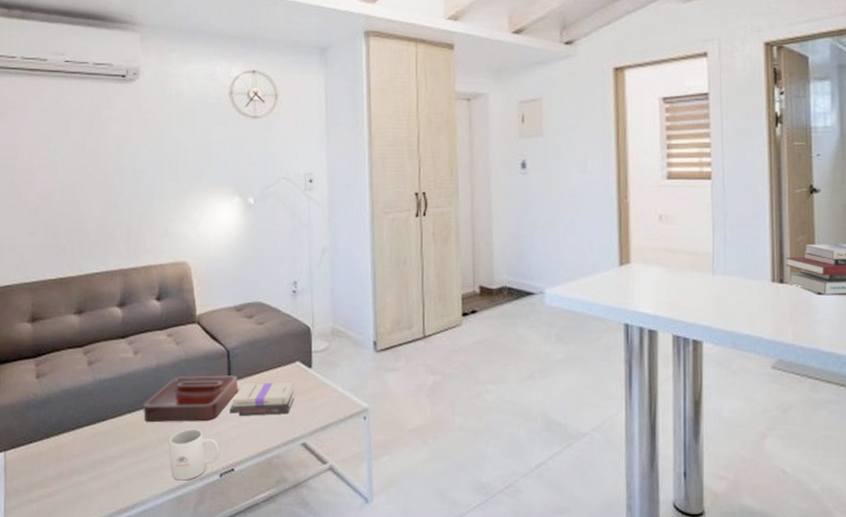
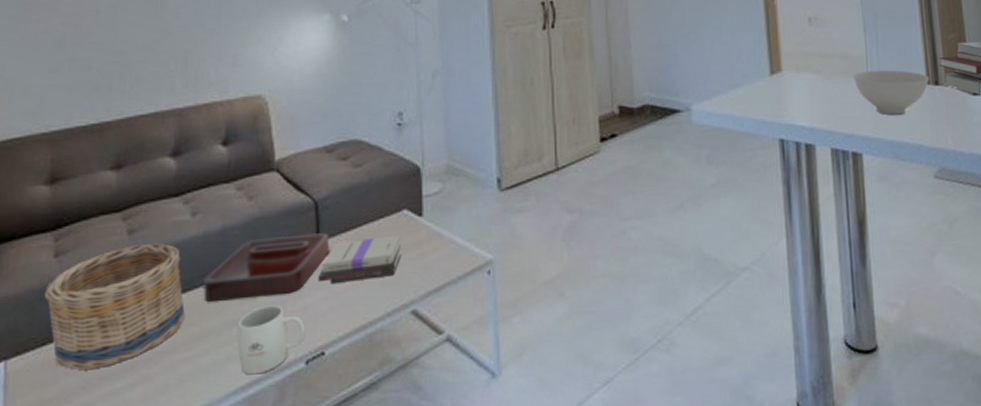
basket: none [30,373,130,465] -> present [45,242,185,371]
bowl: none [698,266,775,309] -> present [852,69,930,115]

